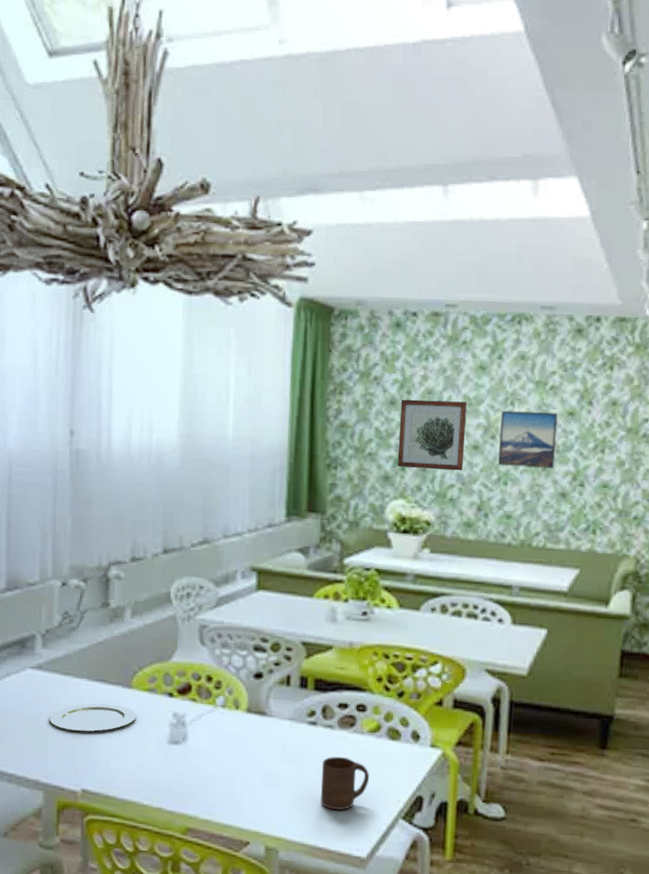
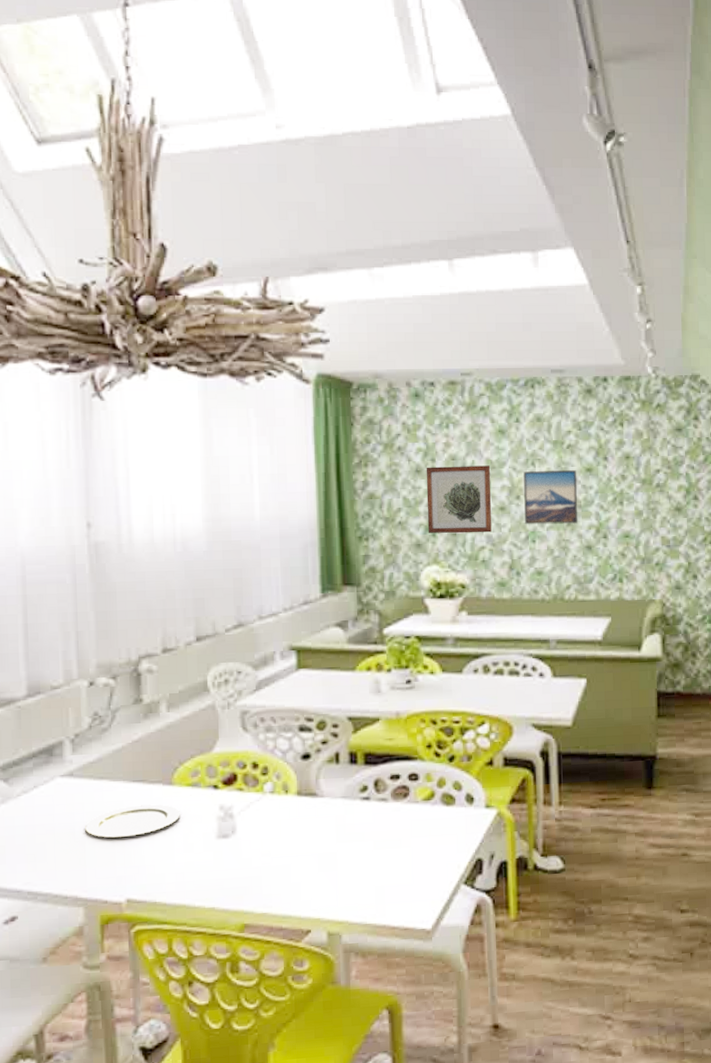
cup: present [321,756,370,810] -> none [378,829,428,884]

